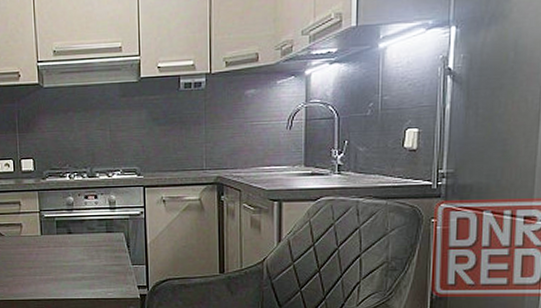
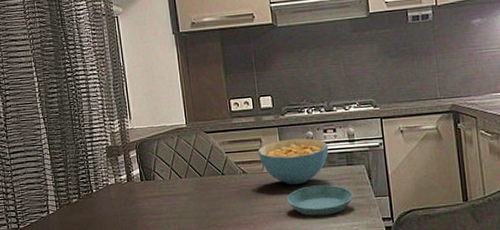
cereal bowl: none [16,203,89,249] -> present [257,138,329,185]
saucer: none [42,251,110,281] -> present [286,185,353,216]

